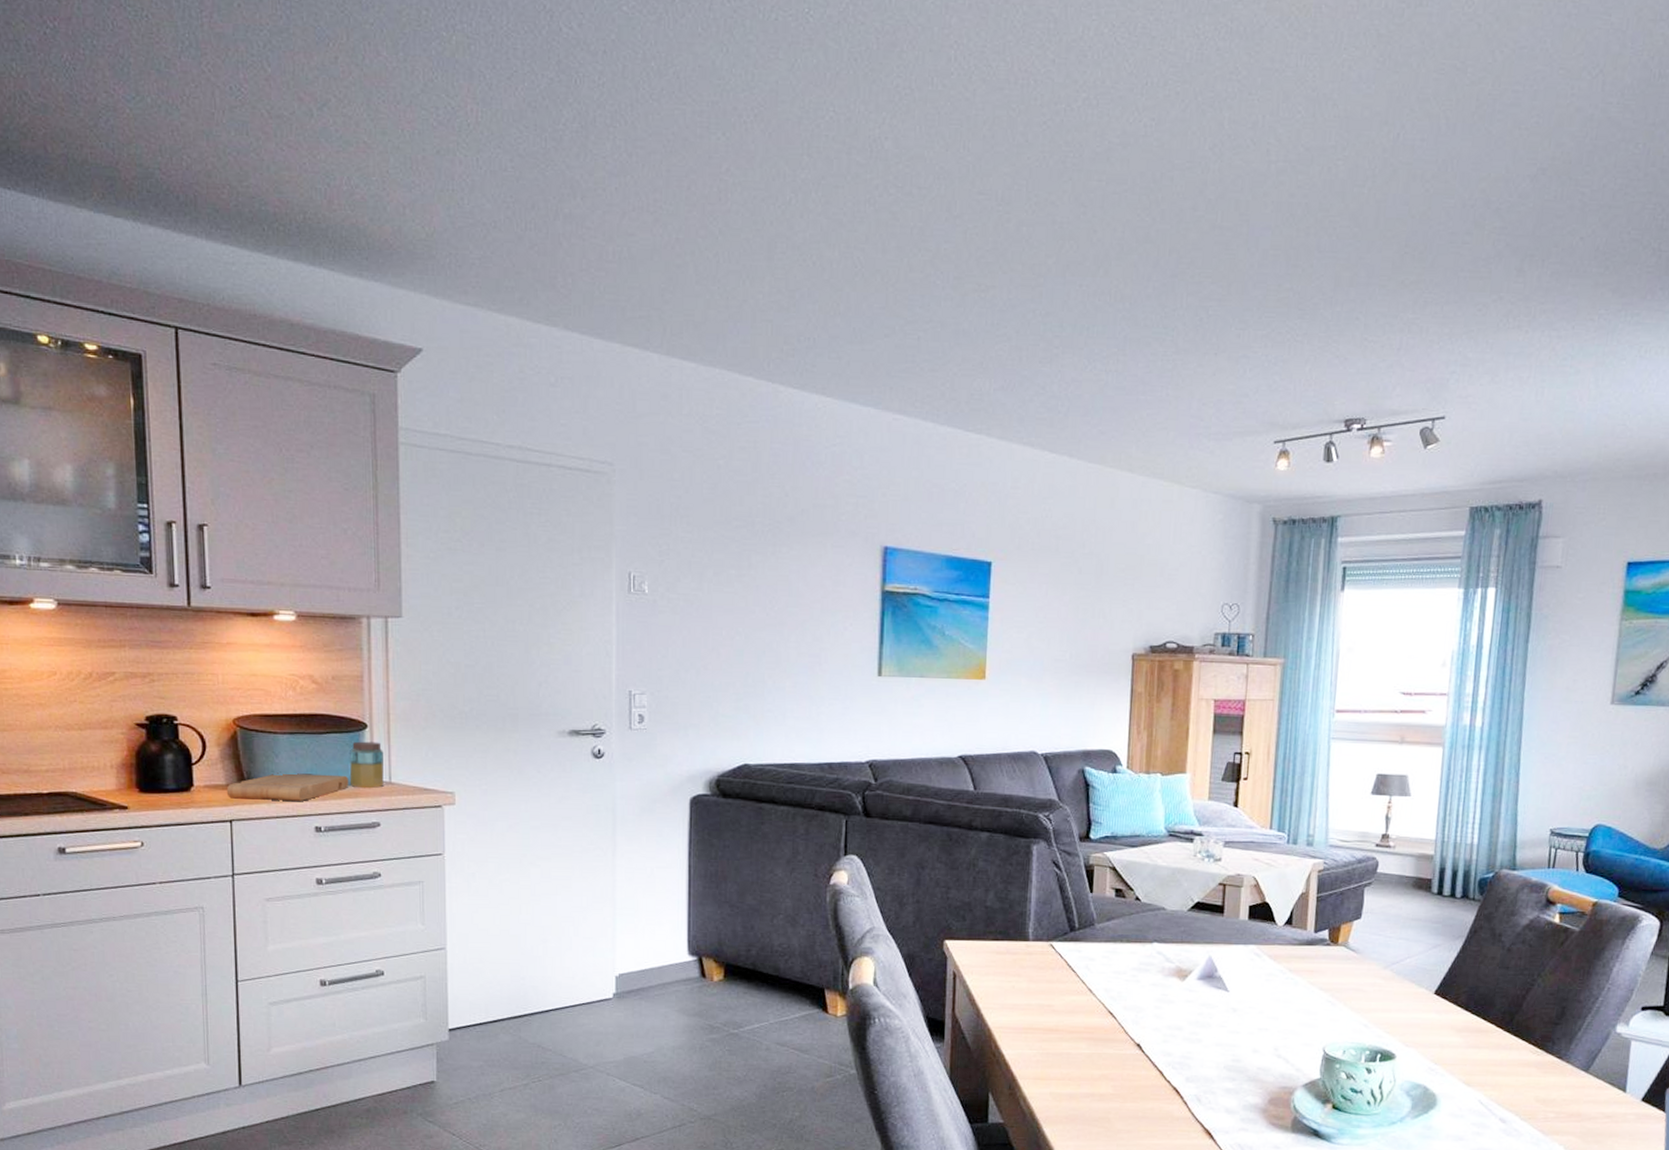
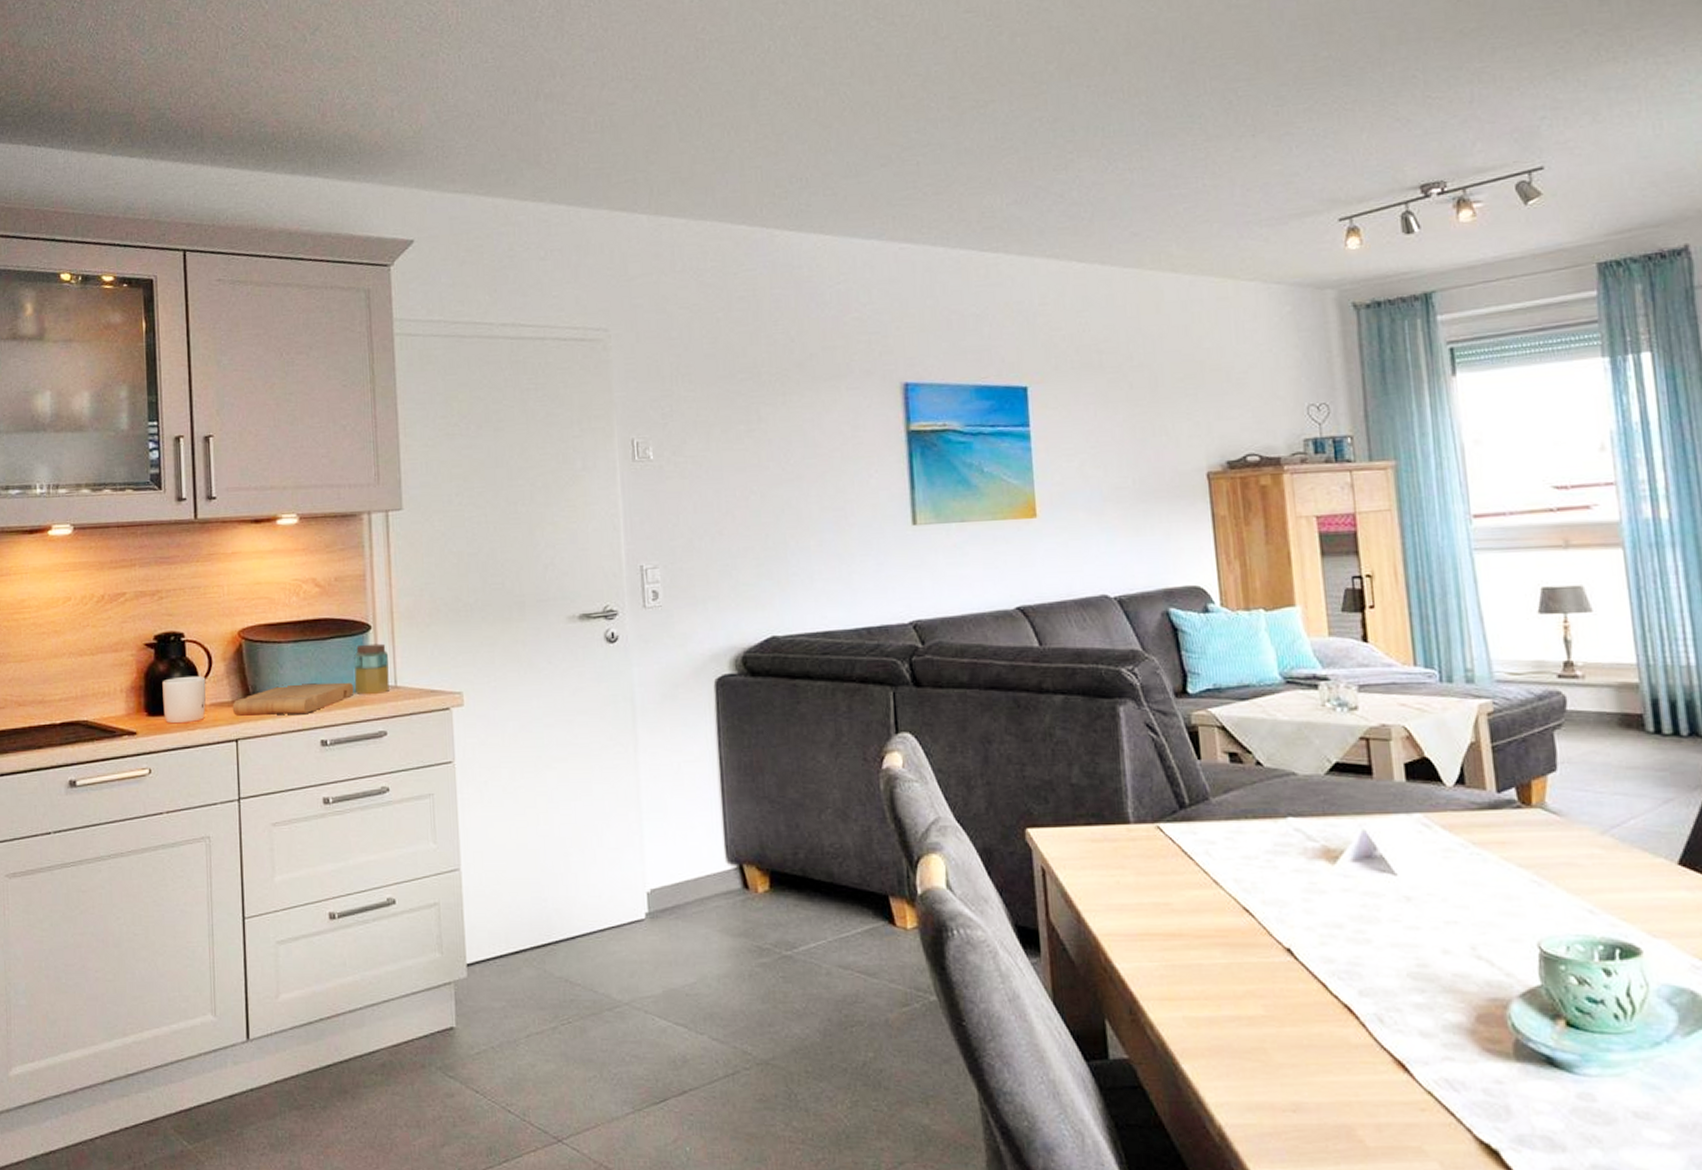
mug: none [154,757,200,802] -> present [162,675,207,724]

